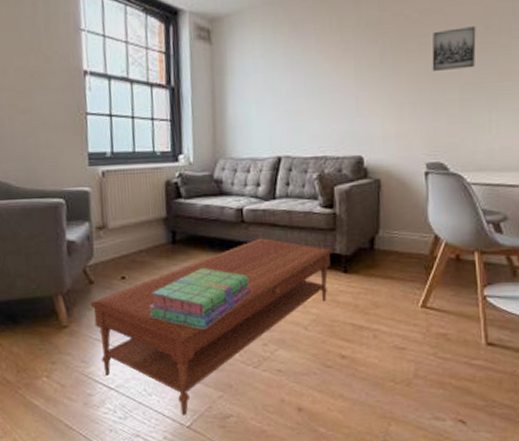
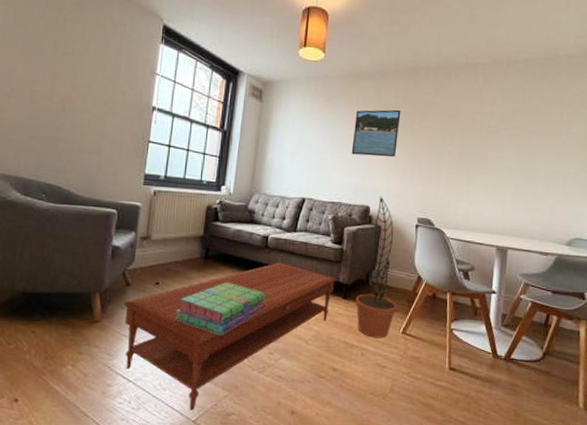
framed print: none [331,26,390,94] -> present [351,109,401,158]
decorative plant: none [359,142,412,316] -> present [356,196,397,338]
wall art: present [432,26,476,71] -> none [429,119,464,150]

